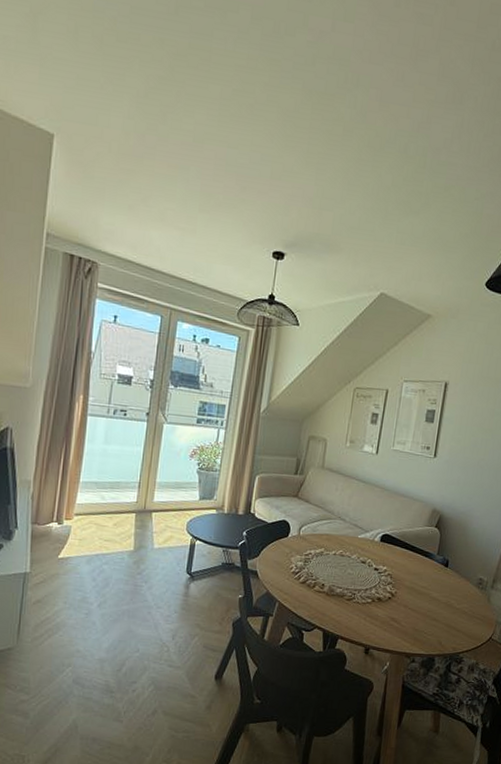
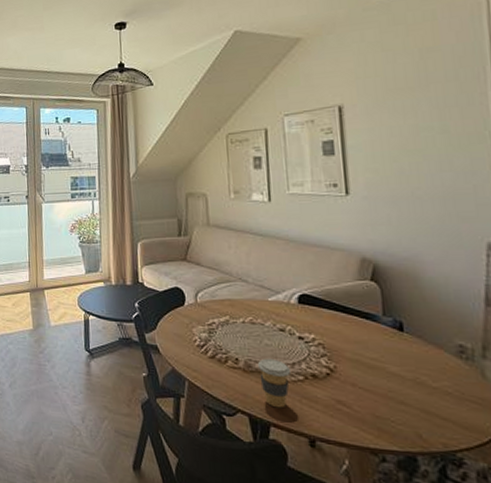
coffee cup: none [338,584,363,625] -> present [257,358,290,409]

